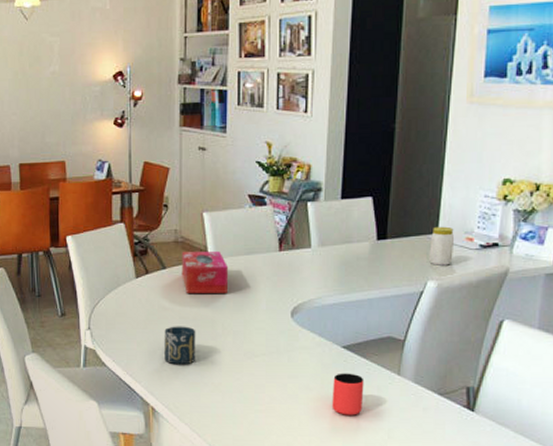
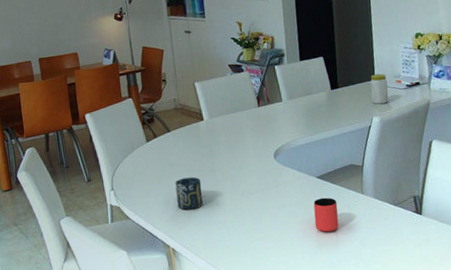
tissue box: present [181,252,229,293] -> none [181,113,222,150]

